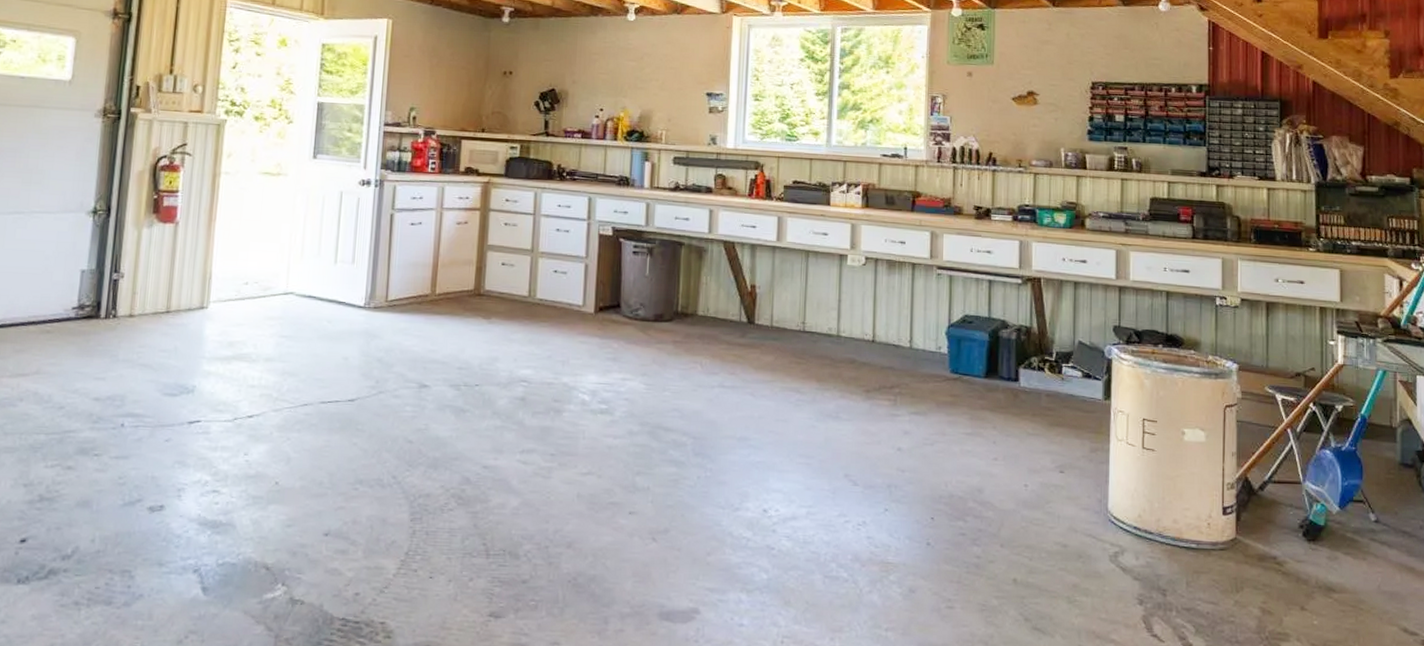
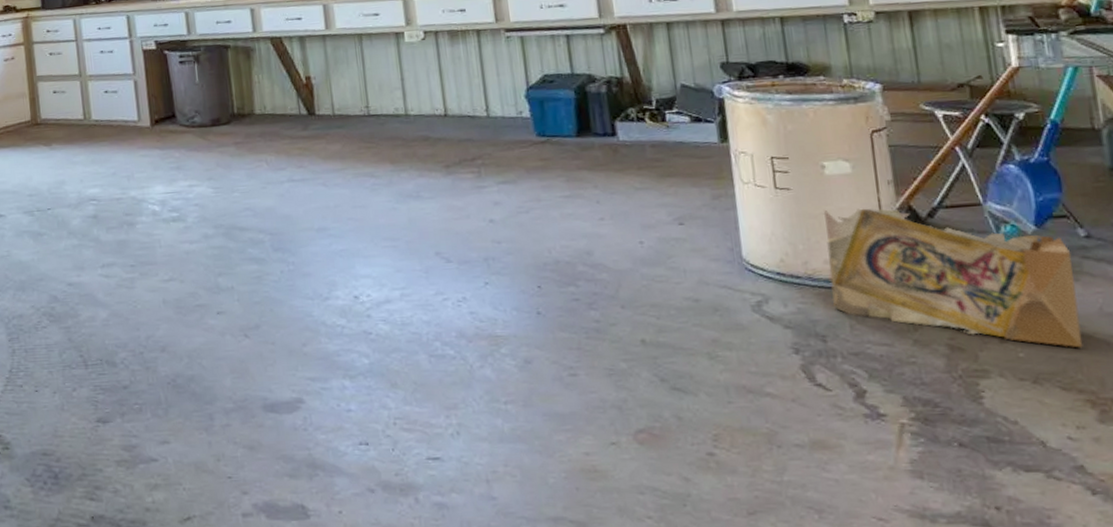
cardboard box: none [1175,472,1363,621] -> present [823,208,1083,348]

